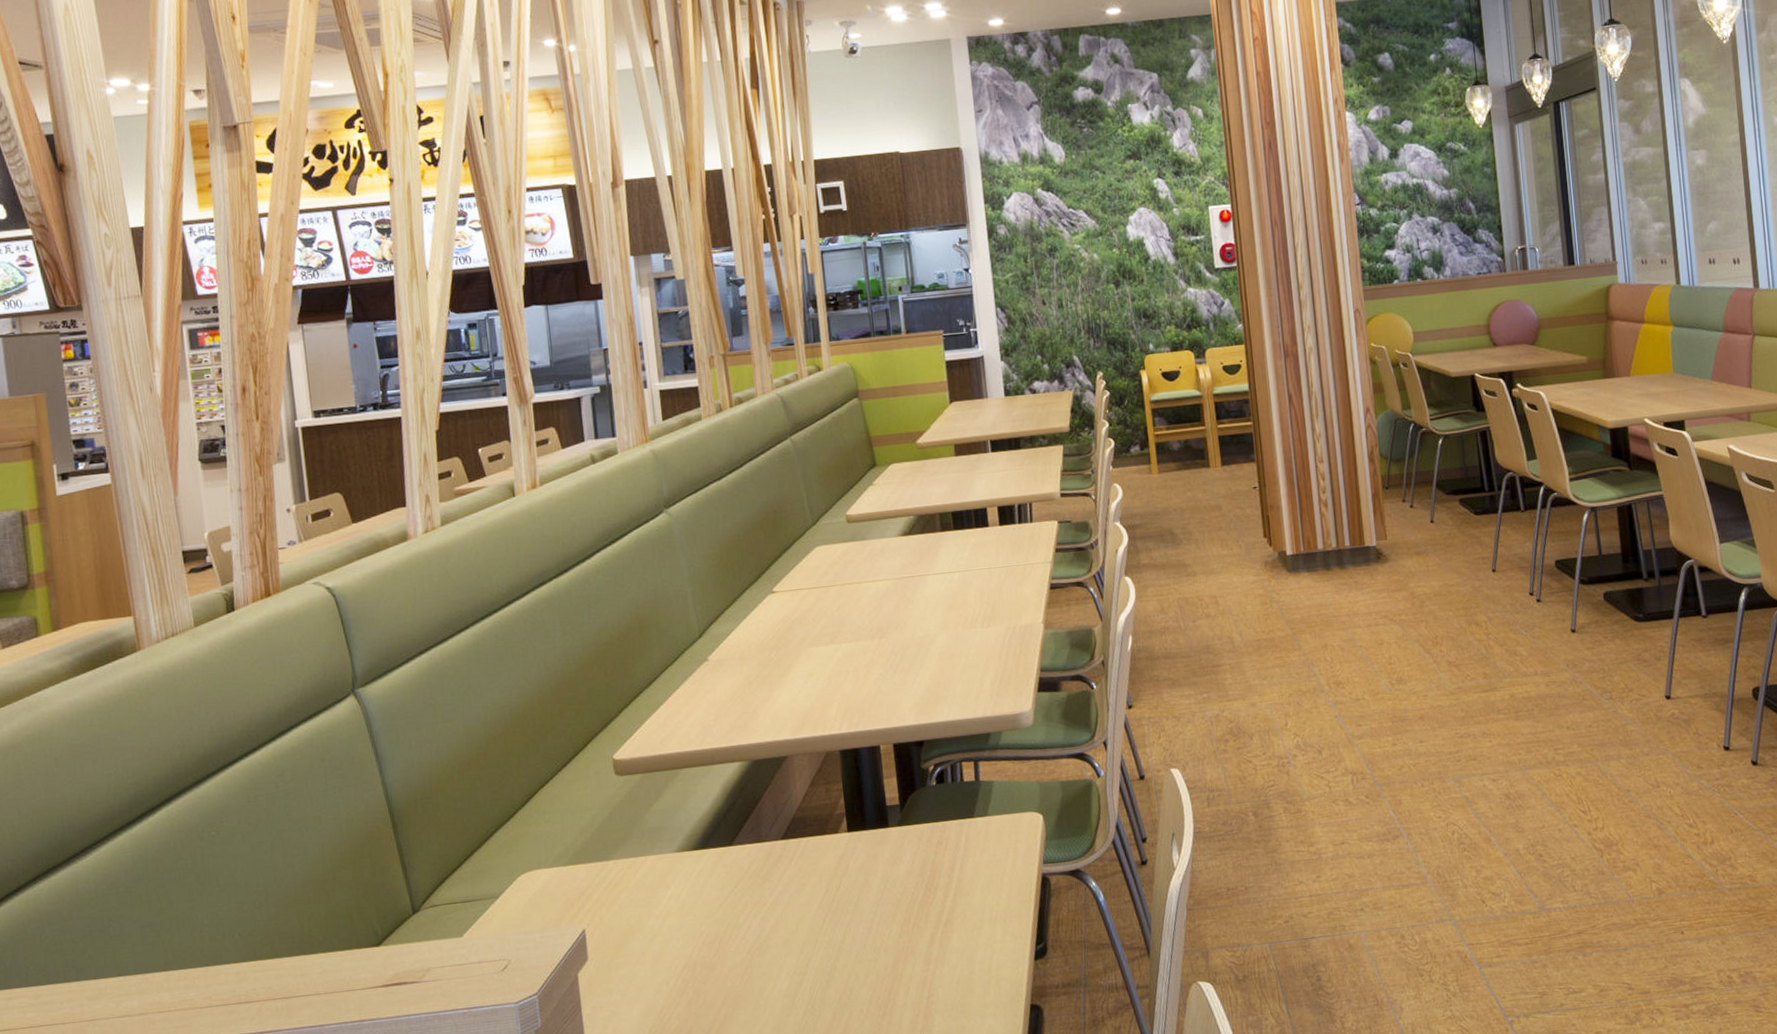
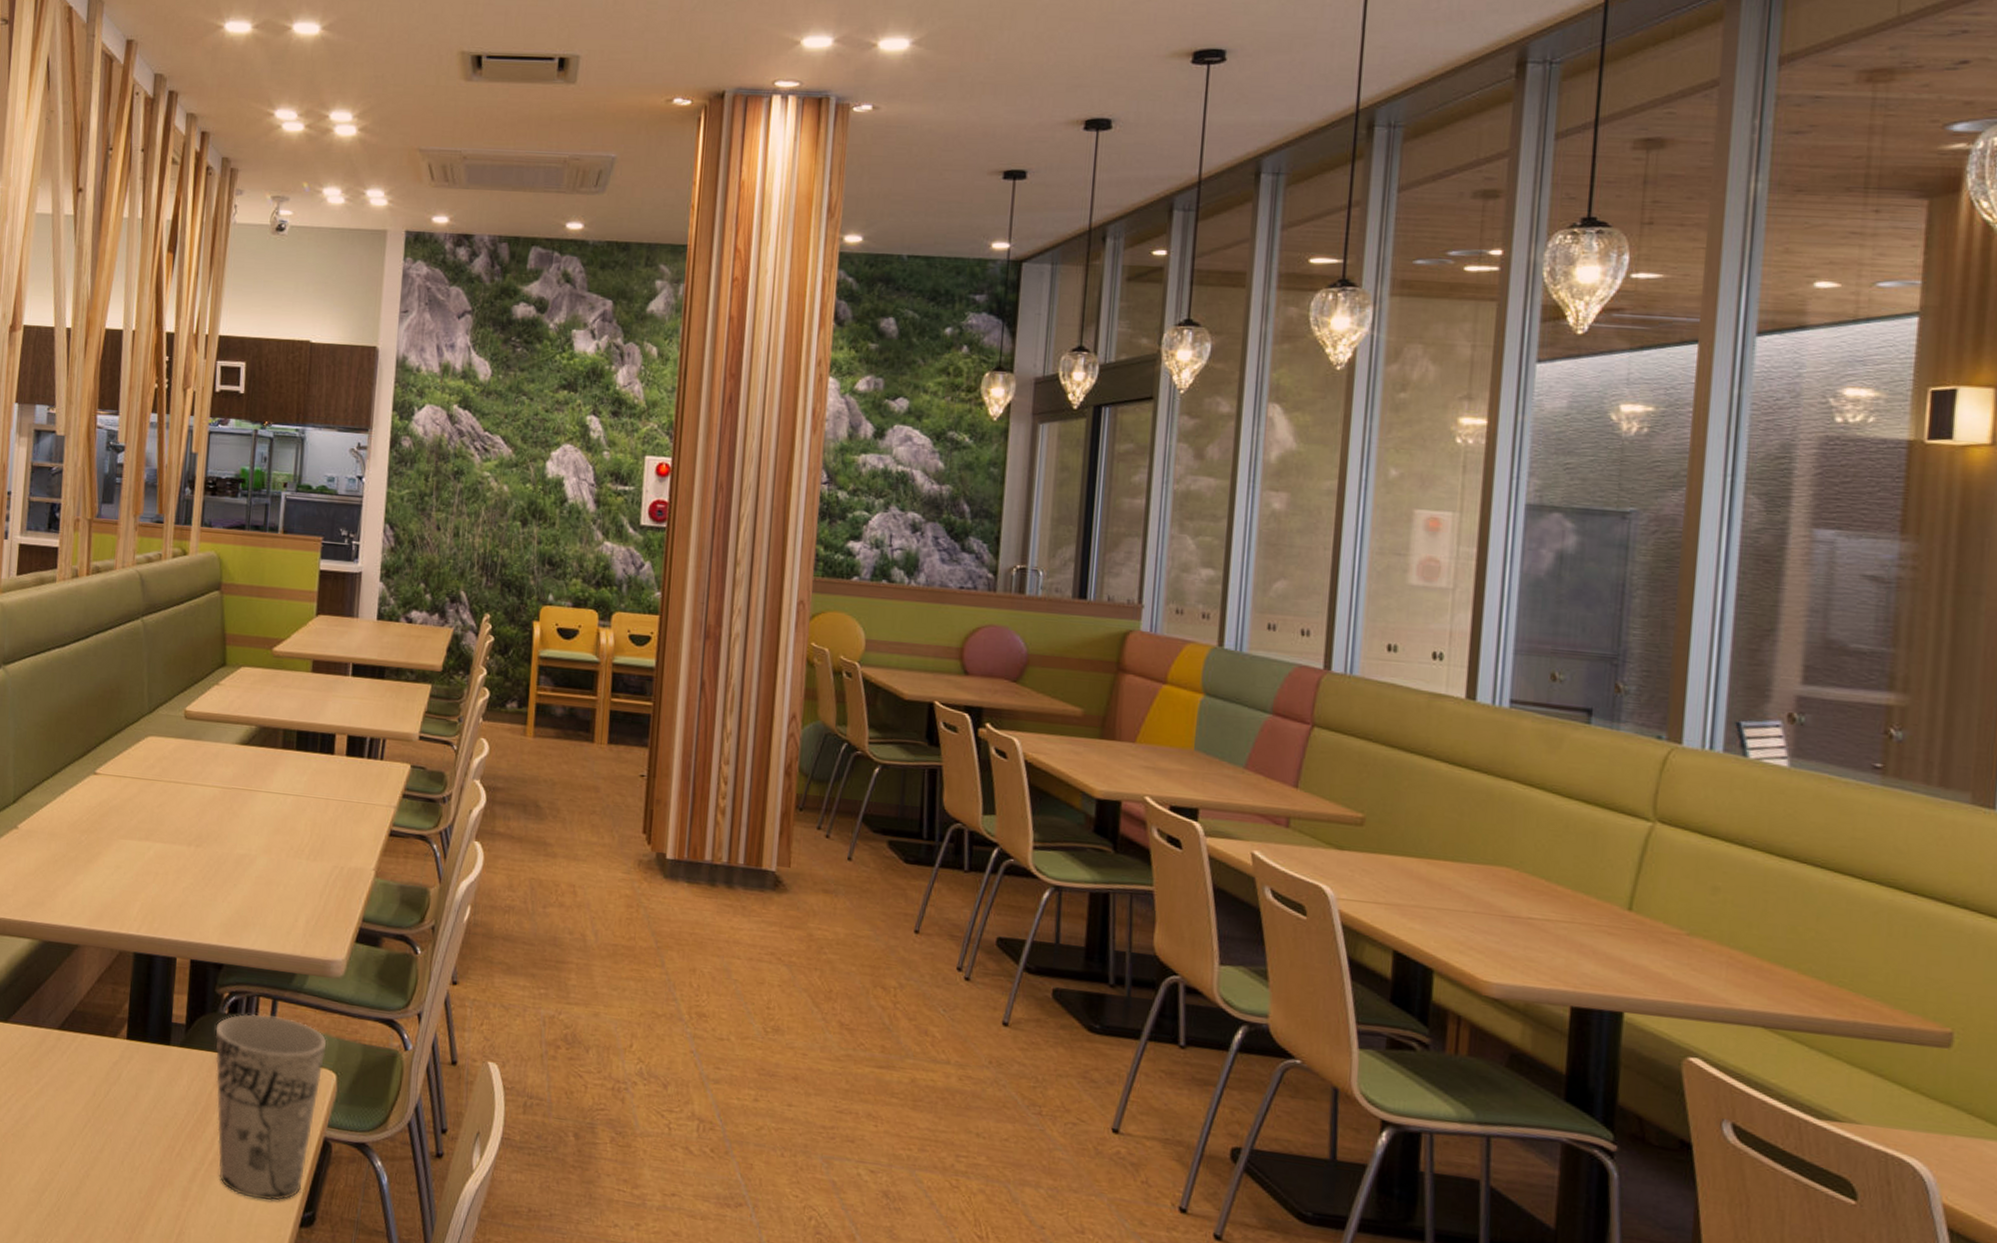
cup: none [927,775,1031,947] -> present [215,1013,327,1201]

